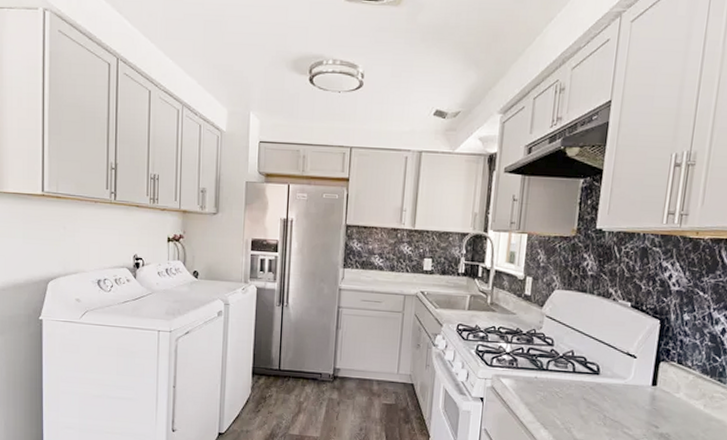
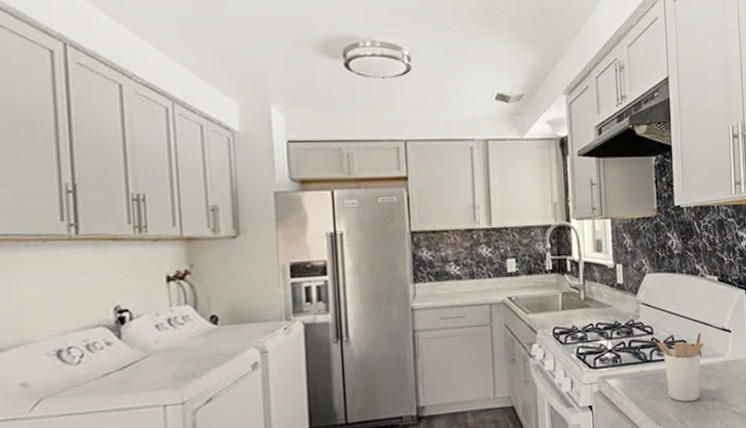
utensil holder: none [555,352,604,415] -> present [657,332,703,402]

